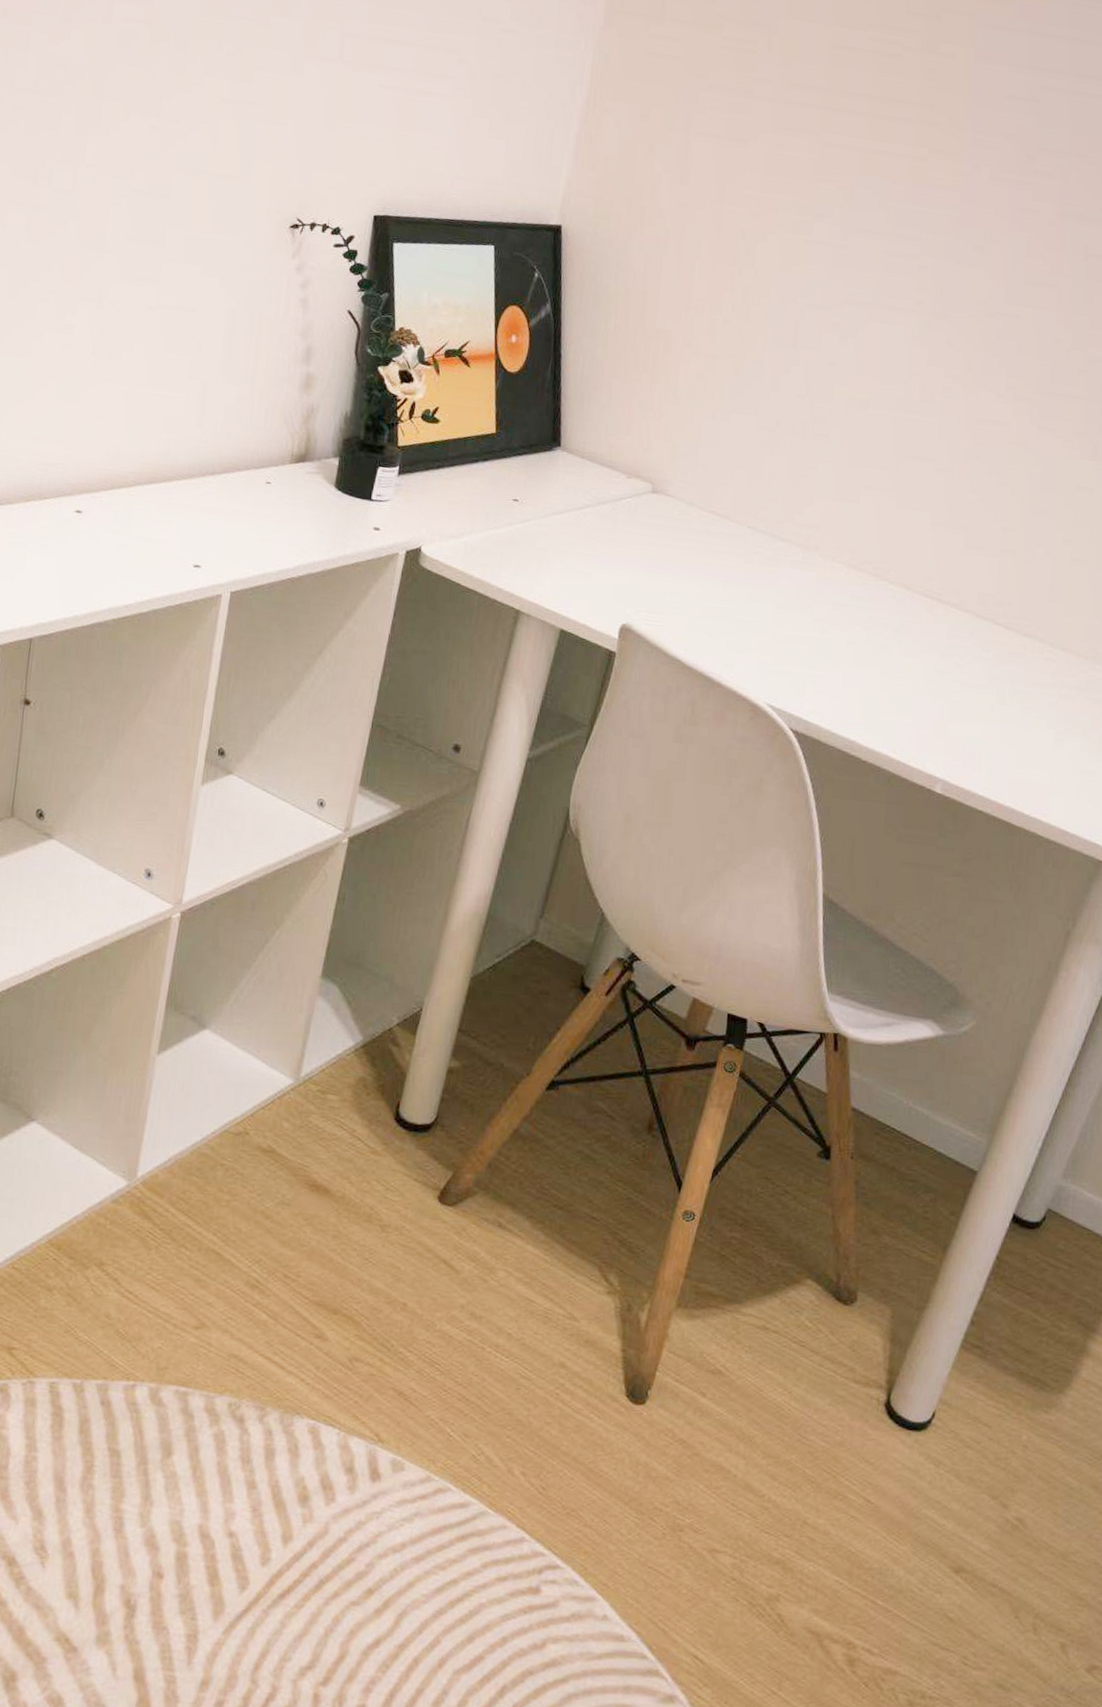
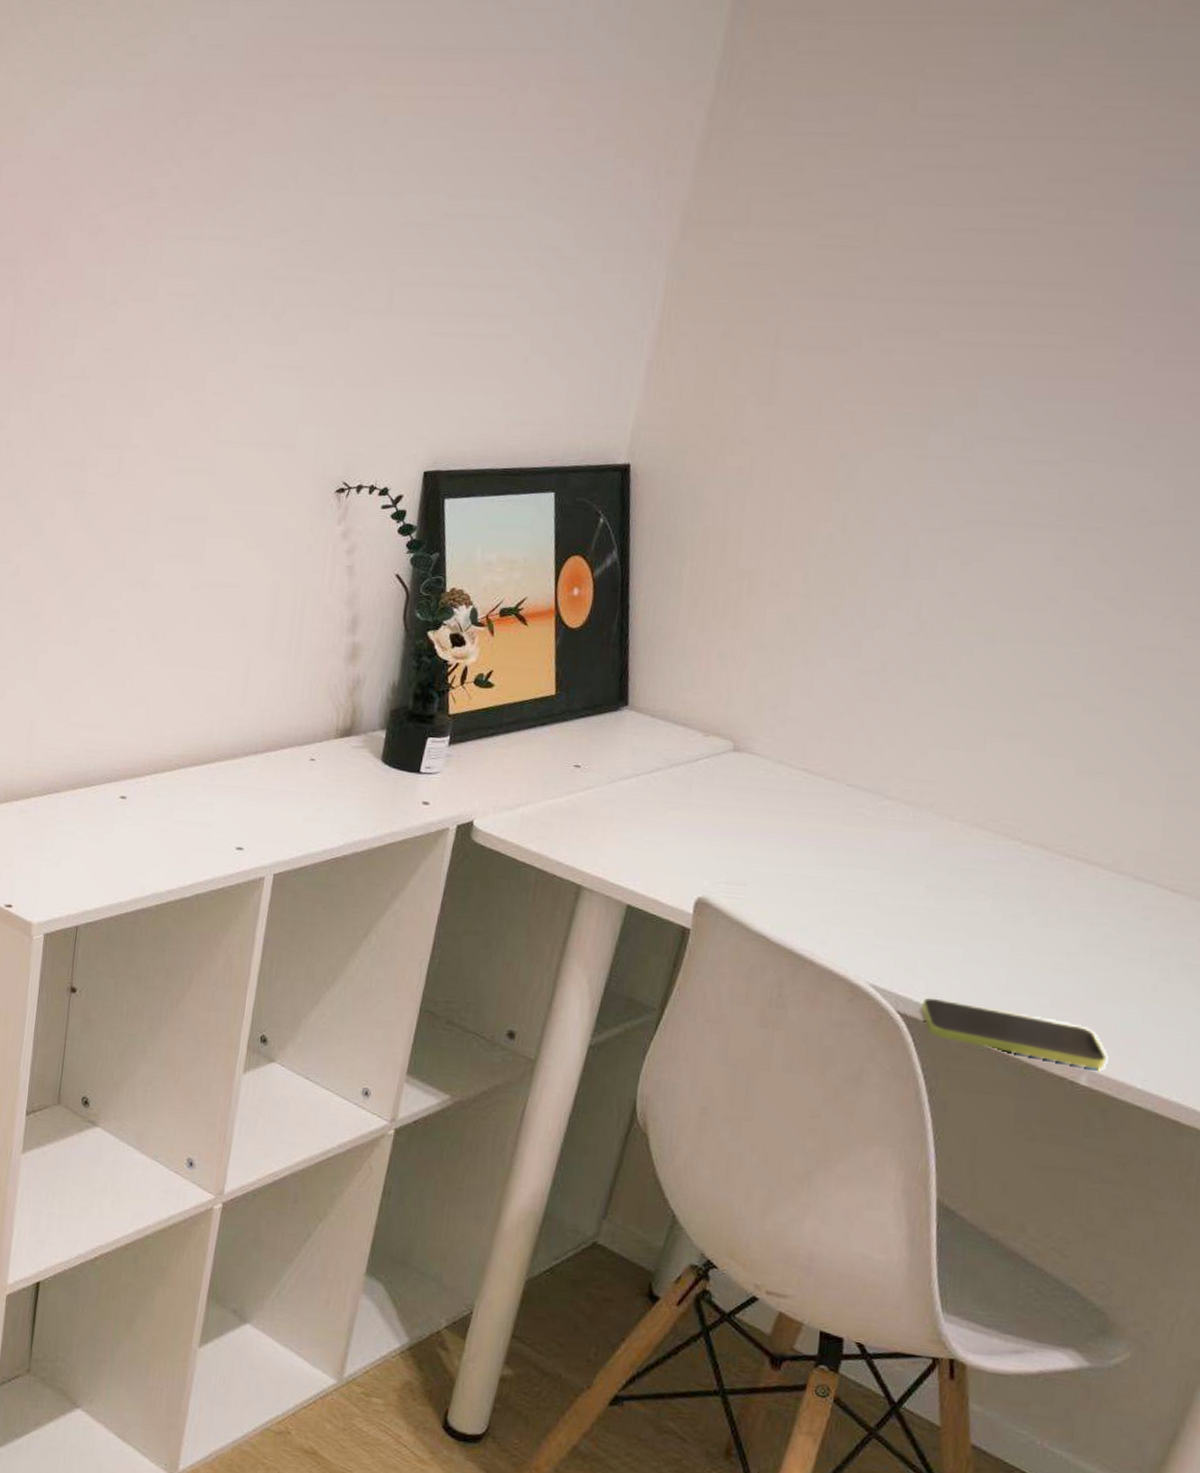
phone: none [809,716,955,779] -> present [920,997,1106,1070]

